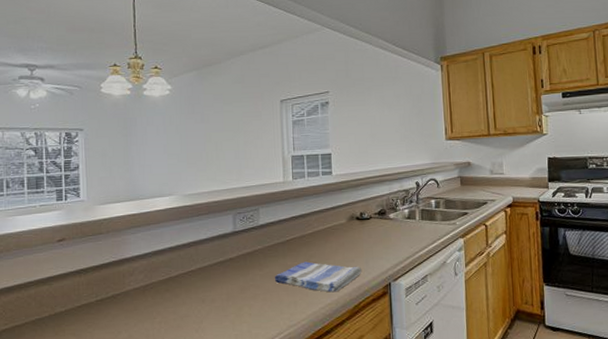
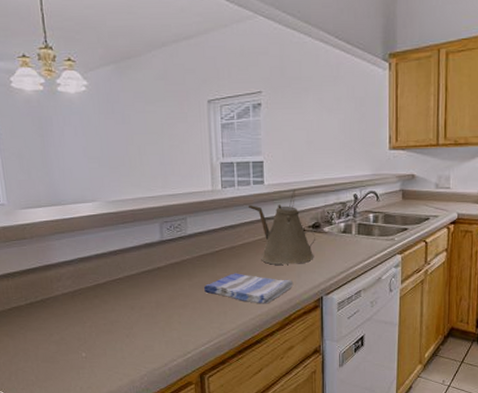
kettle: none [318,179,382,252] -> present [249,190,315,265]

